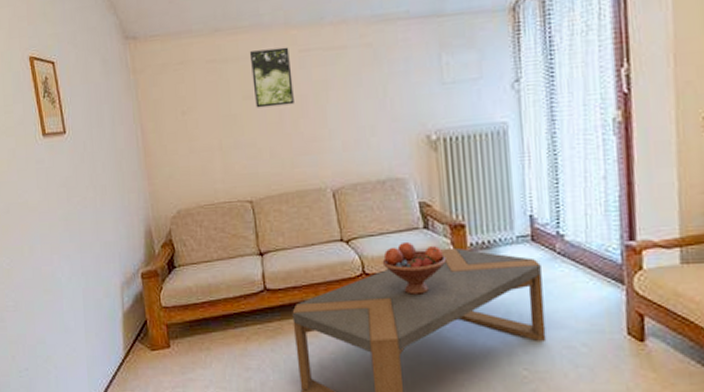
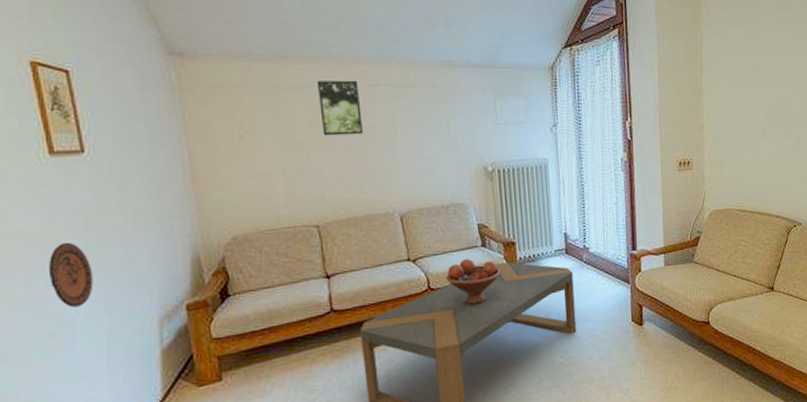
decorative plate: none [43,212,74,269] -> present [48,242,93,308]

